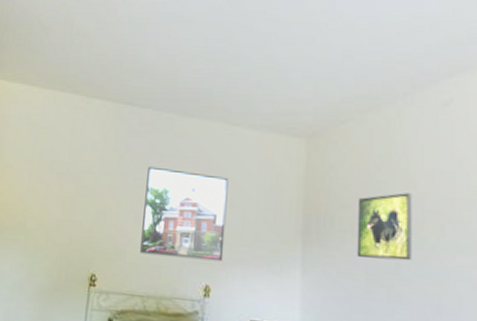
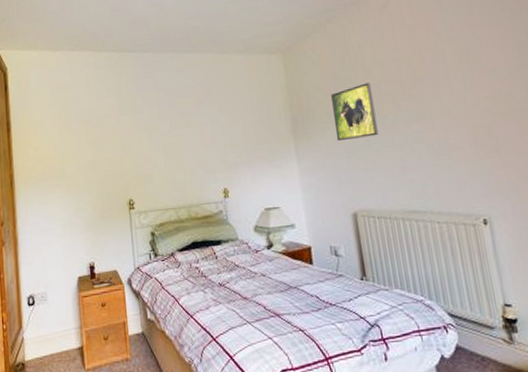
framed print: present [140,166,229,262] -> none [158,98,234,174]

